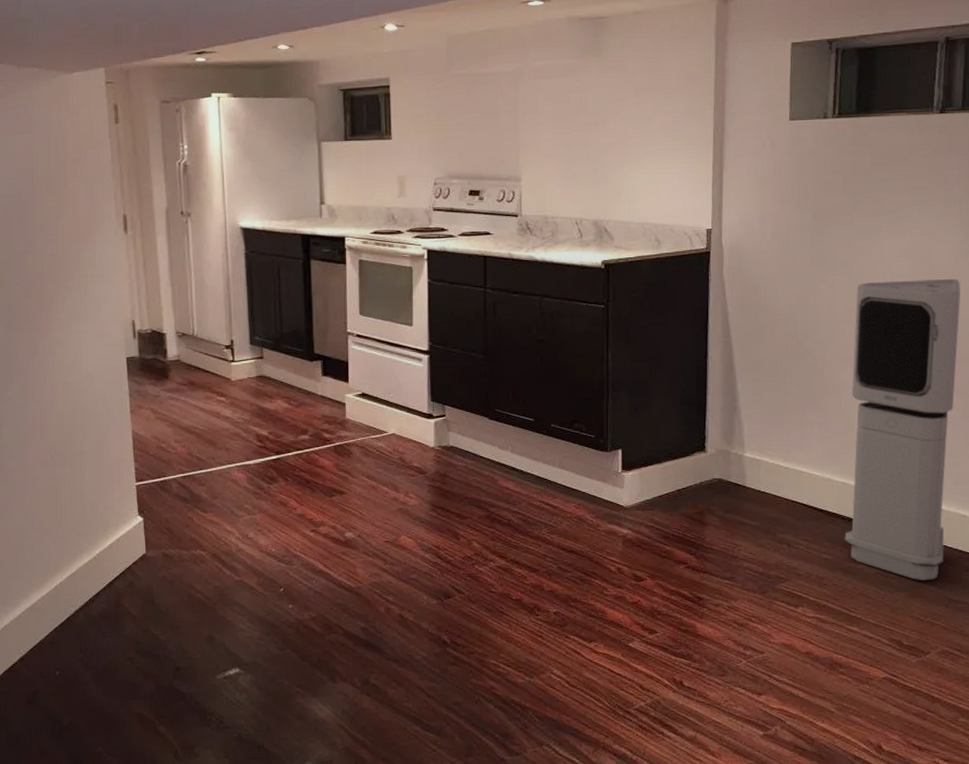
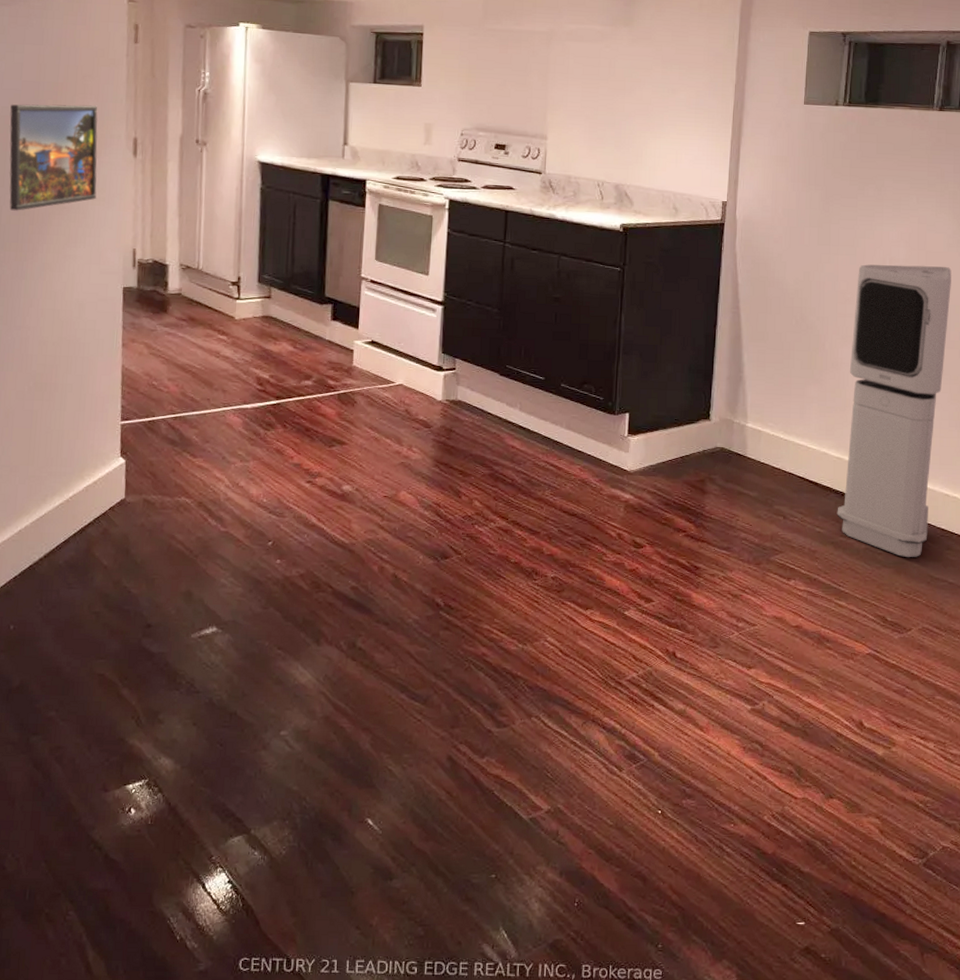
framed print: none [9,187,94,293] -> present [9,104,98,211]

